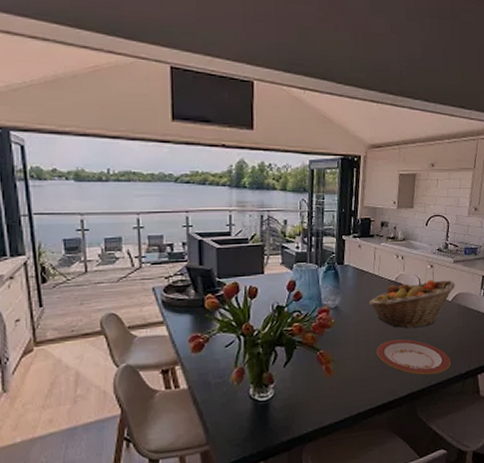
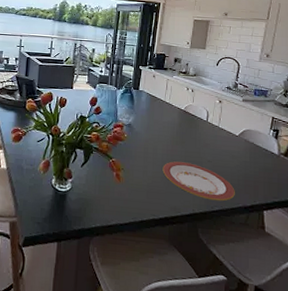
fruit basket: present [368,279,456,329] -> none [158,112,244,155]

